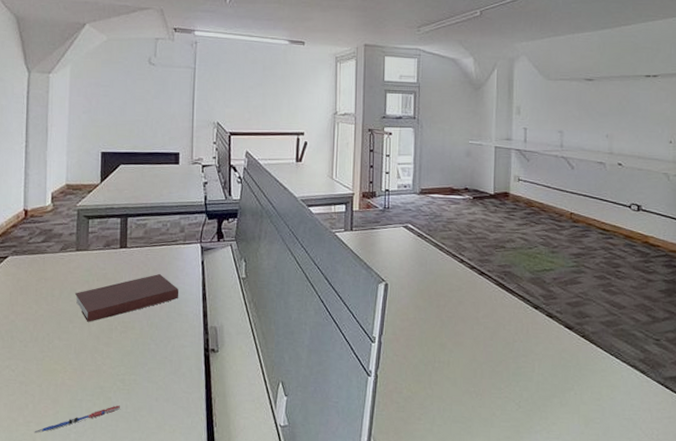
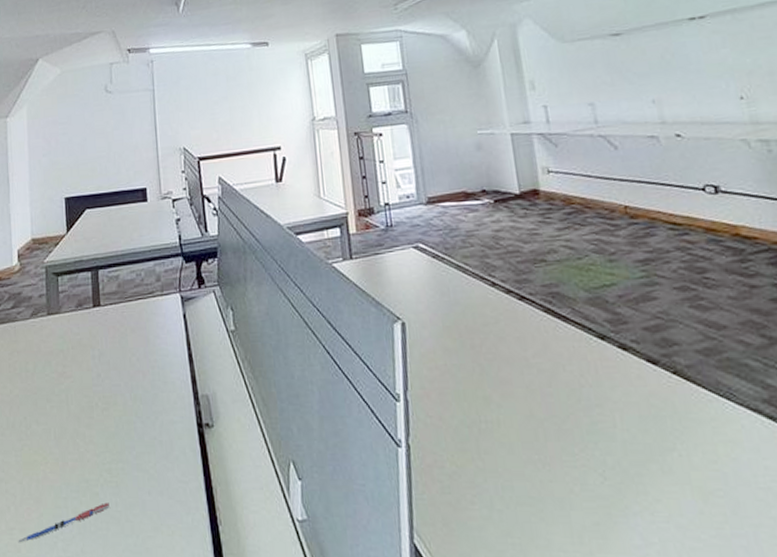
notebook: present [74,273,179,322] -> none [49,333,162,400]

